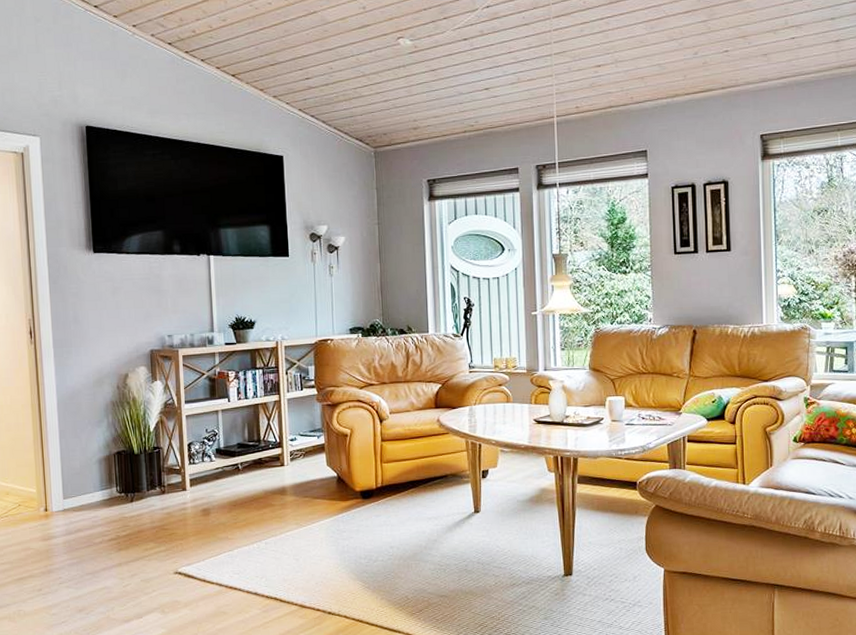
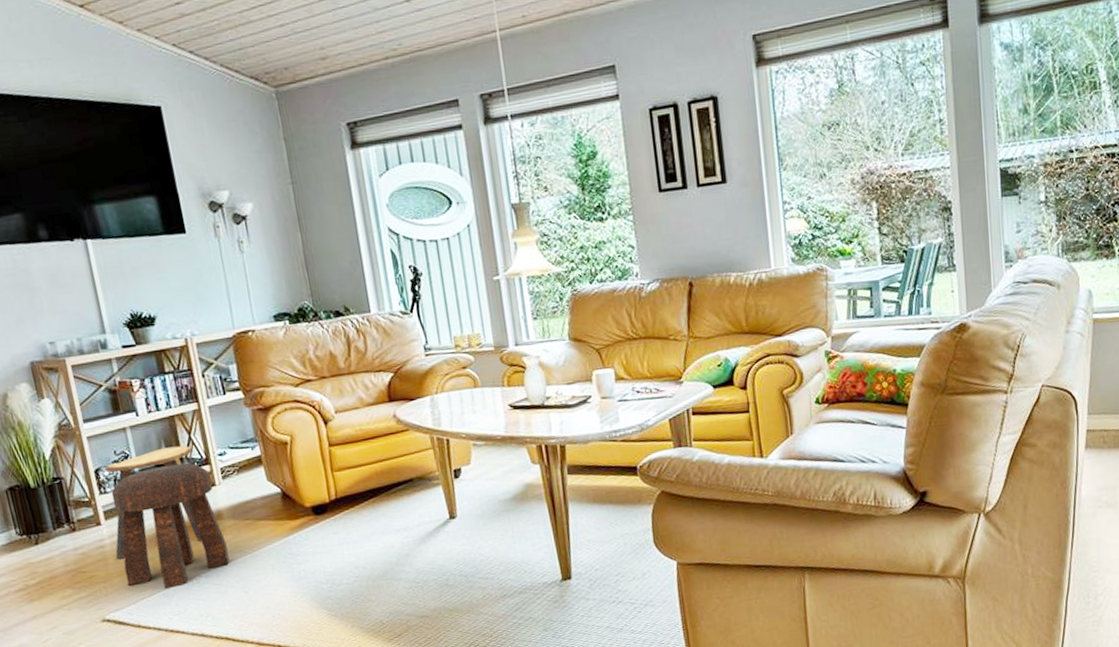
stool: none [194,429,269,521] -> present [104,445,202,559]
stool: none [198,444,287,550] -> present [111,463,230,589]

